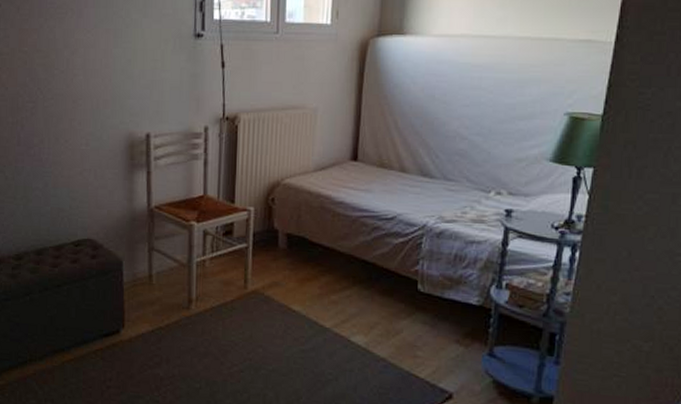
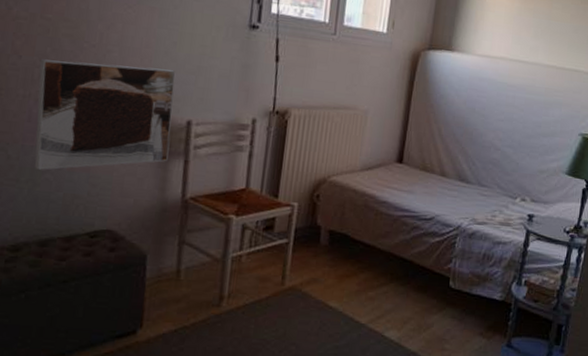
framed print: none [22,86,133,188] -> present [34,59,176,170]

